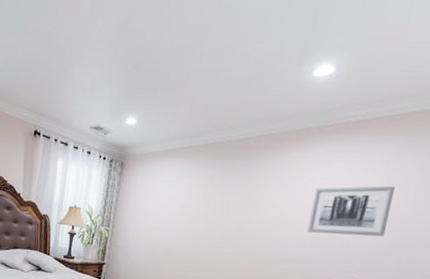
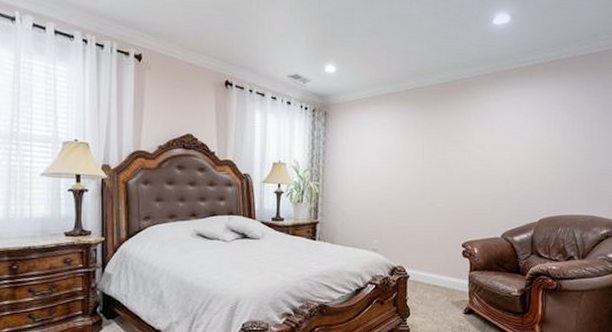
wall art: present [307,186,395,237] -> none [509,122,574,171]

